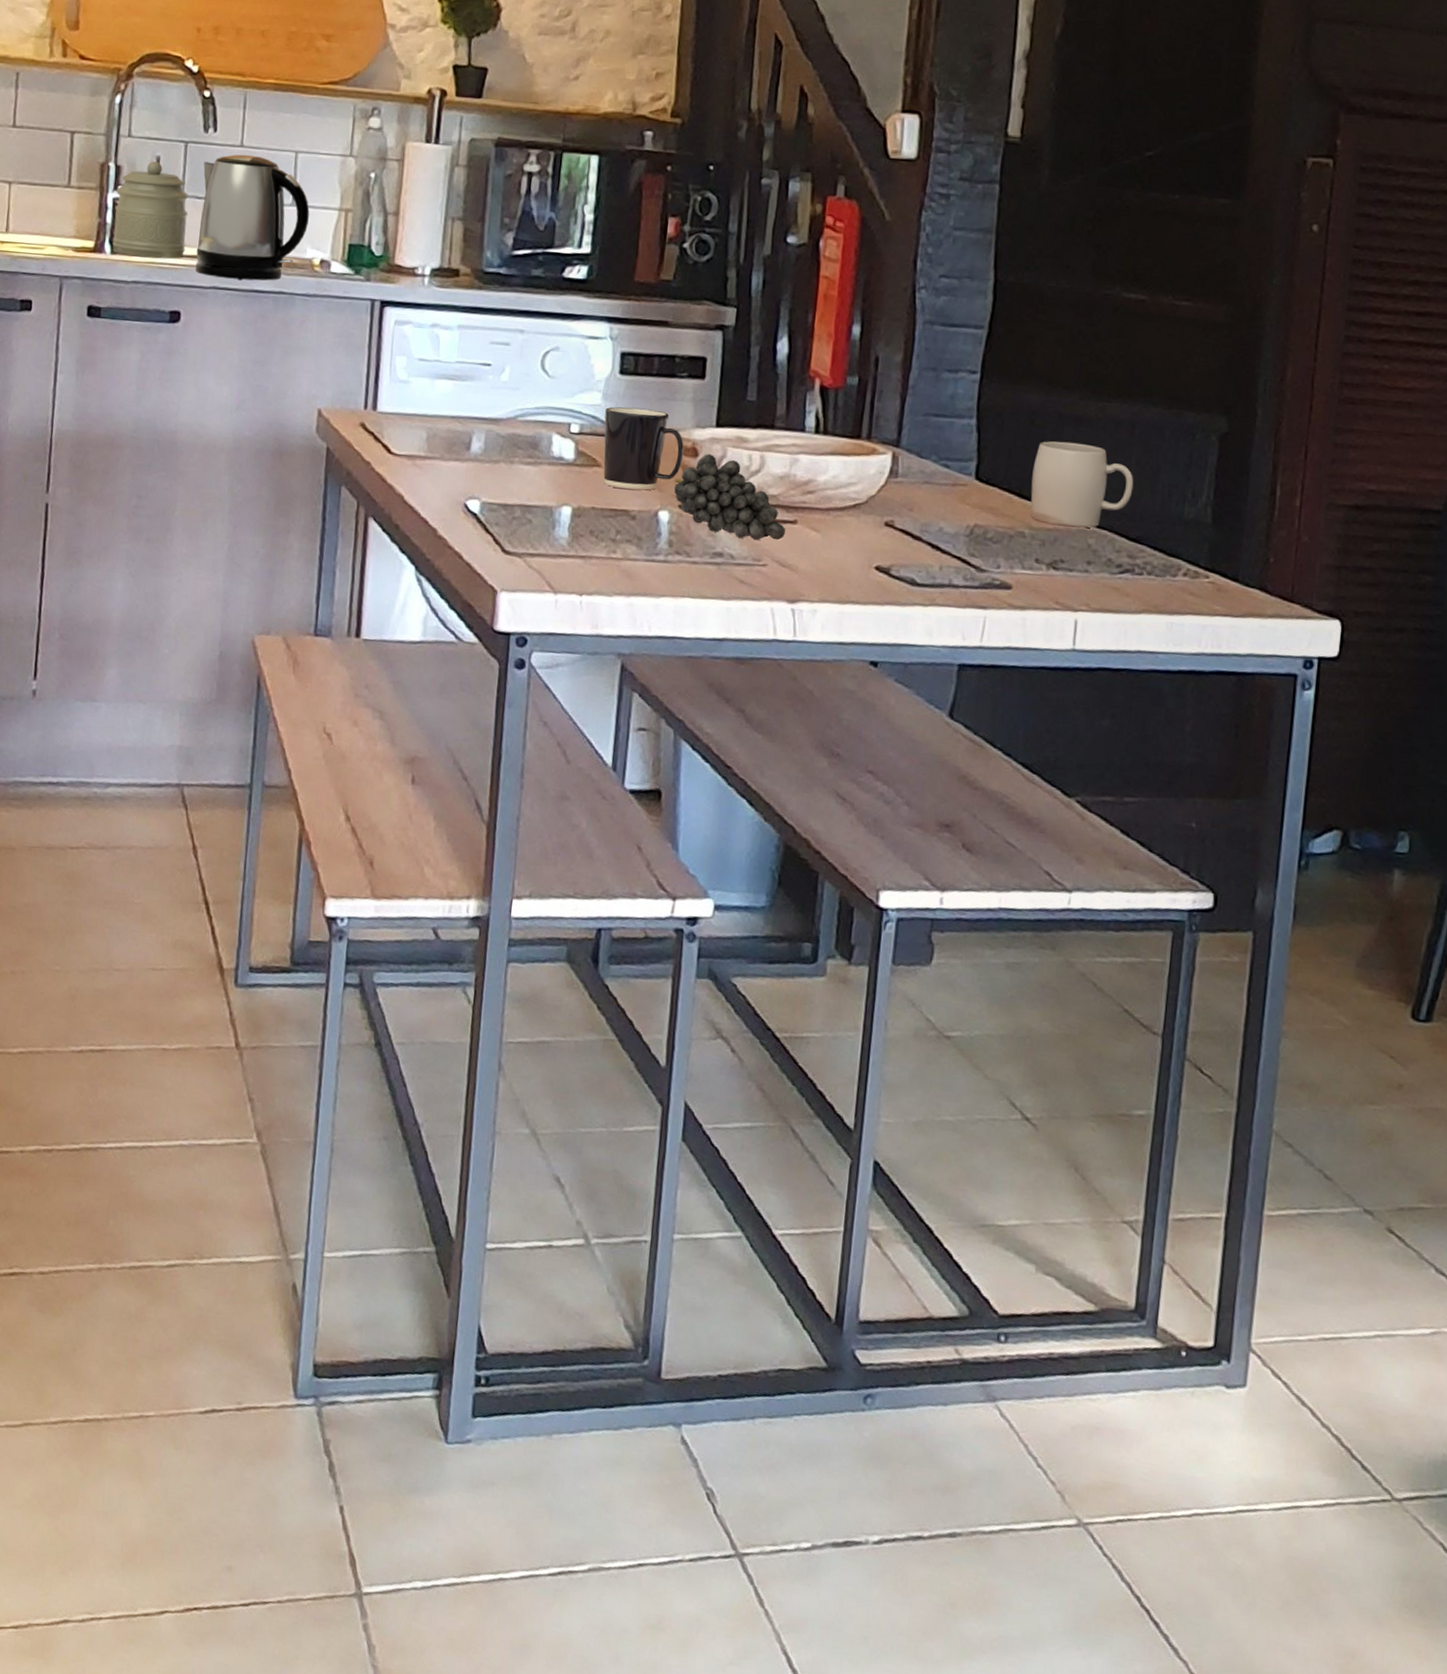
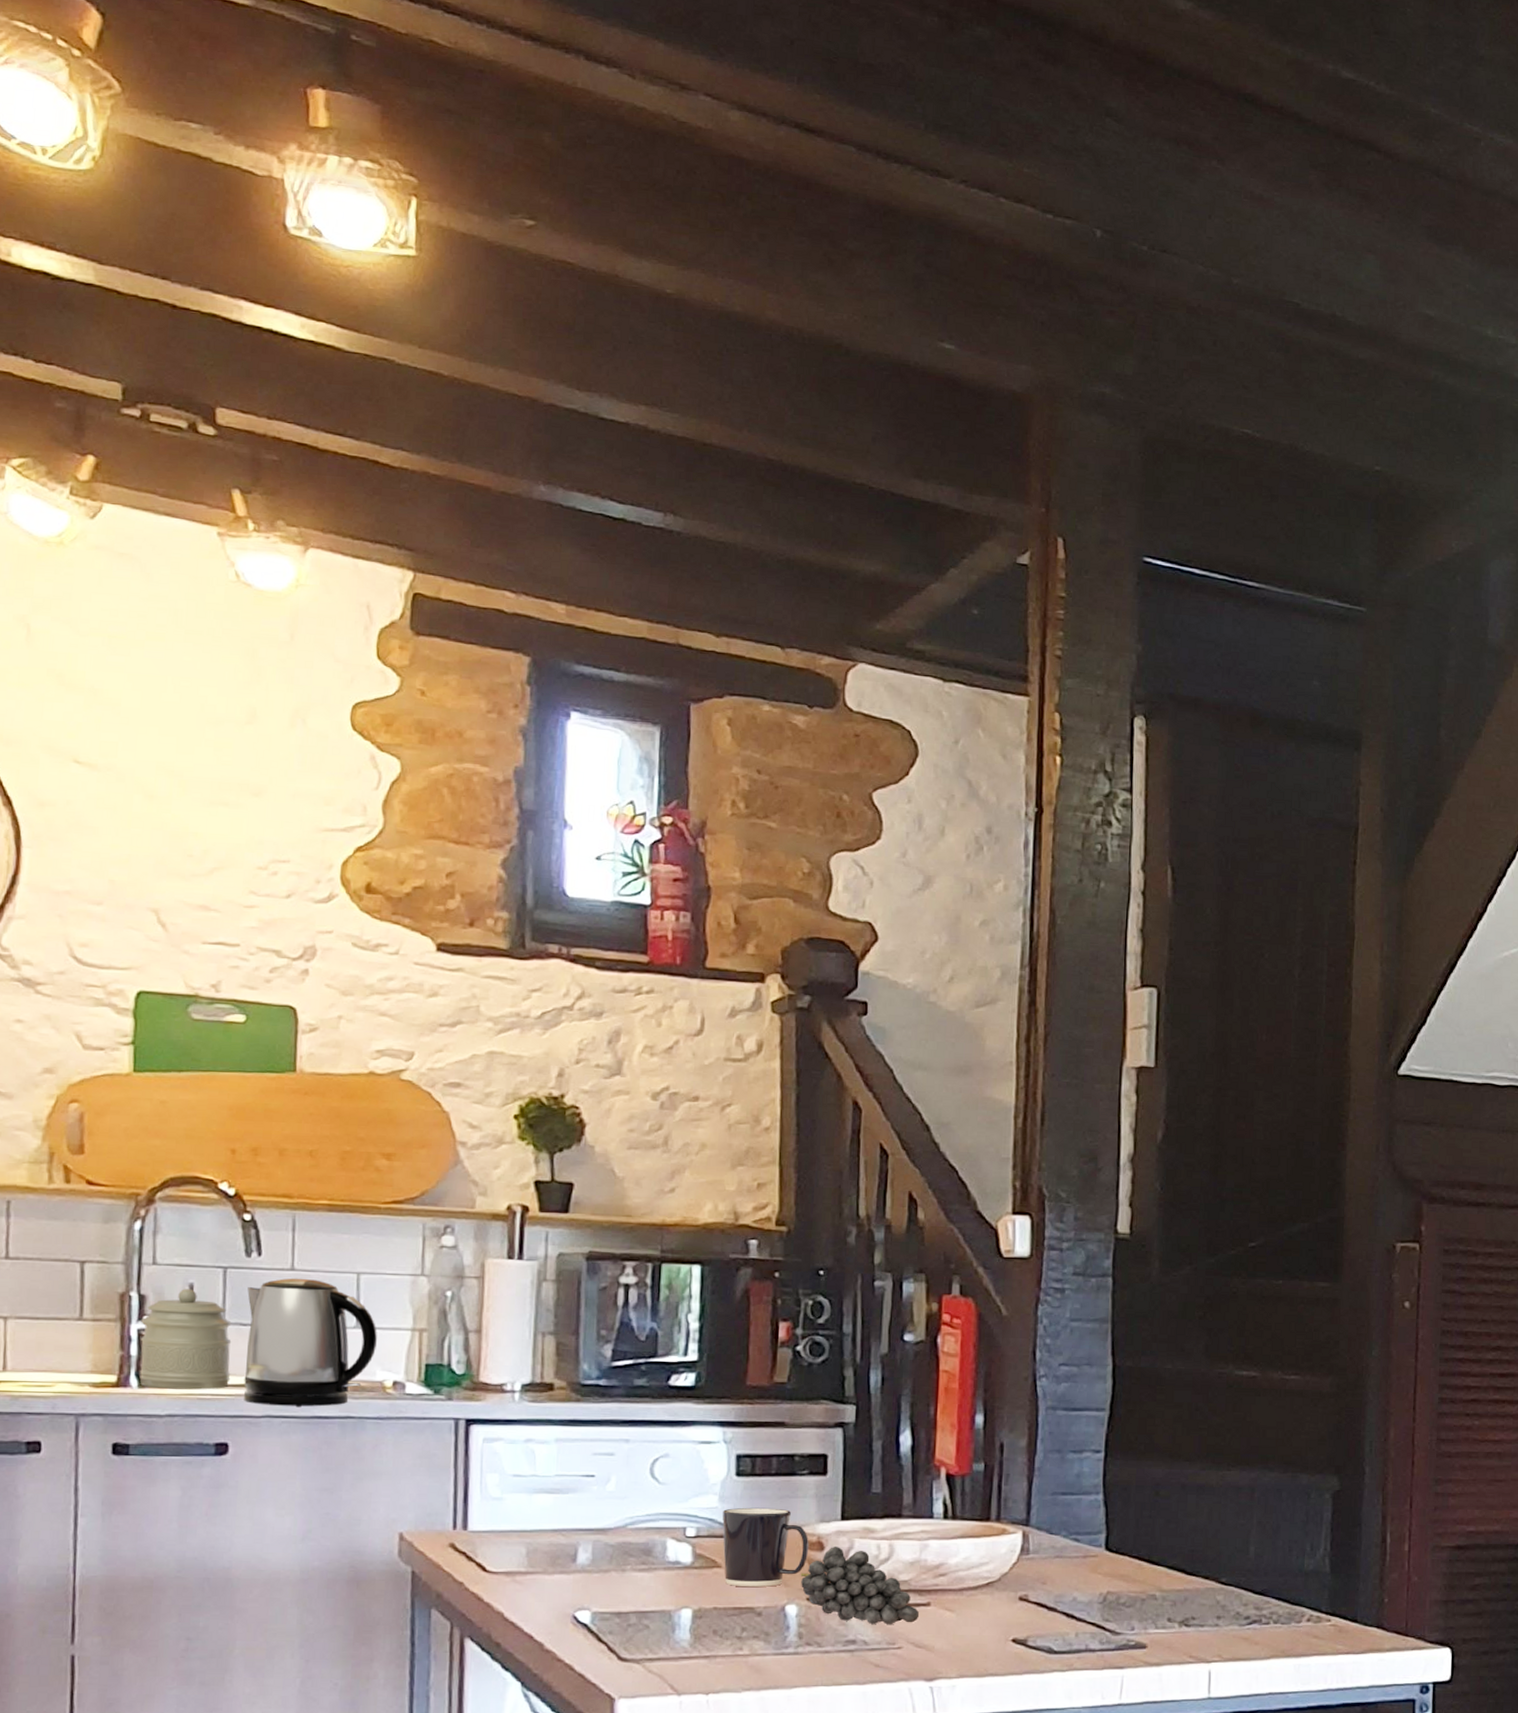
mug: present [1030,441,1134,529] -> none [1159,1509,1256,1587]

